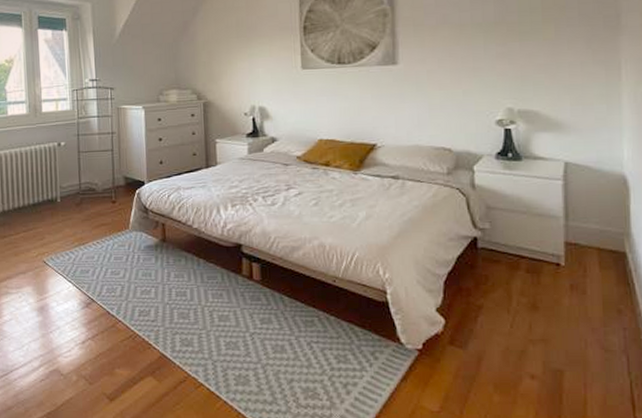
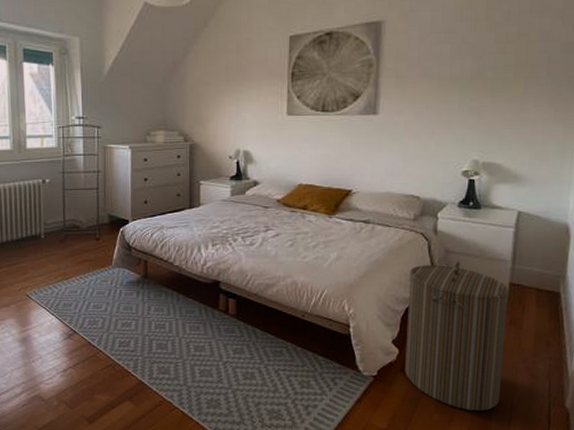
laundry hamper: none [448,218,570,392] -> present [405,261,509,412]

